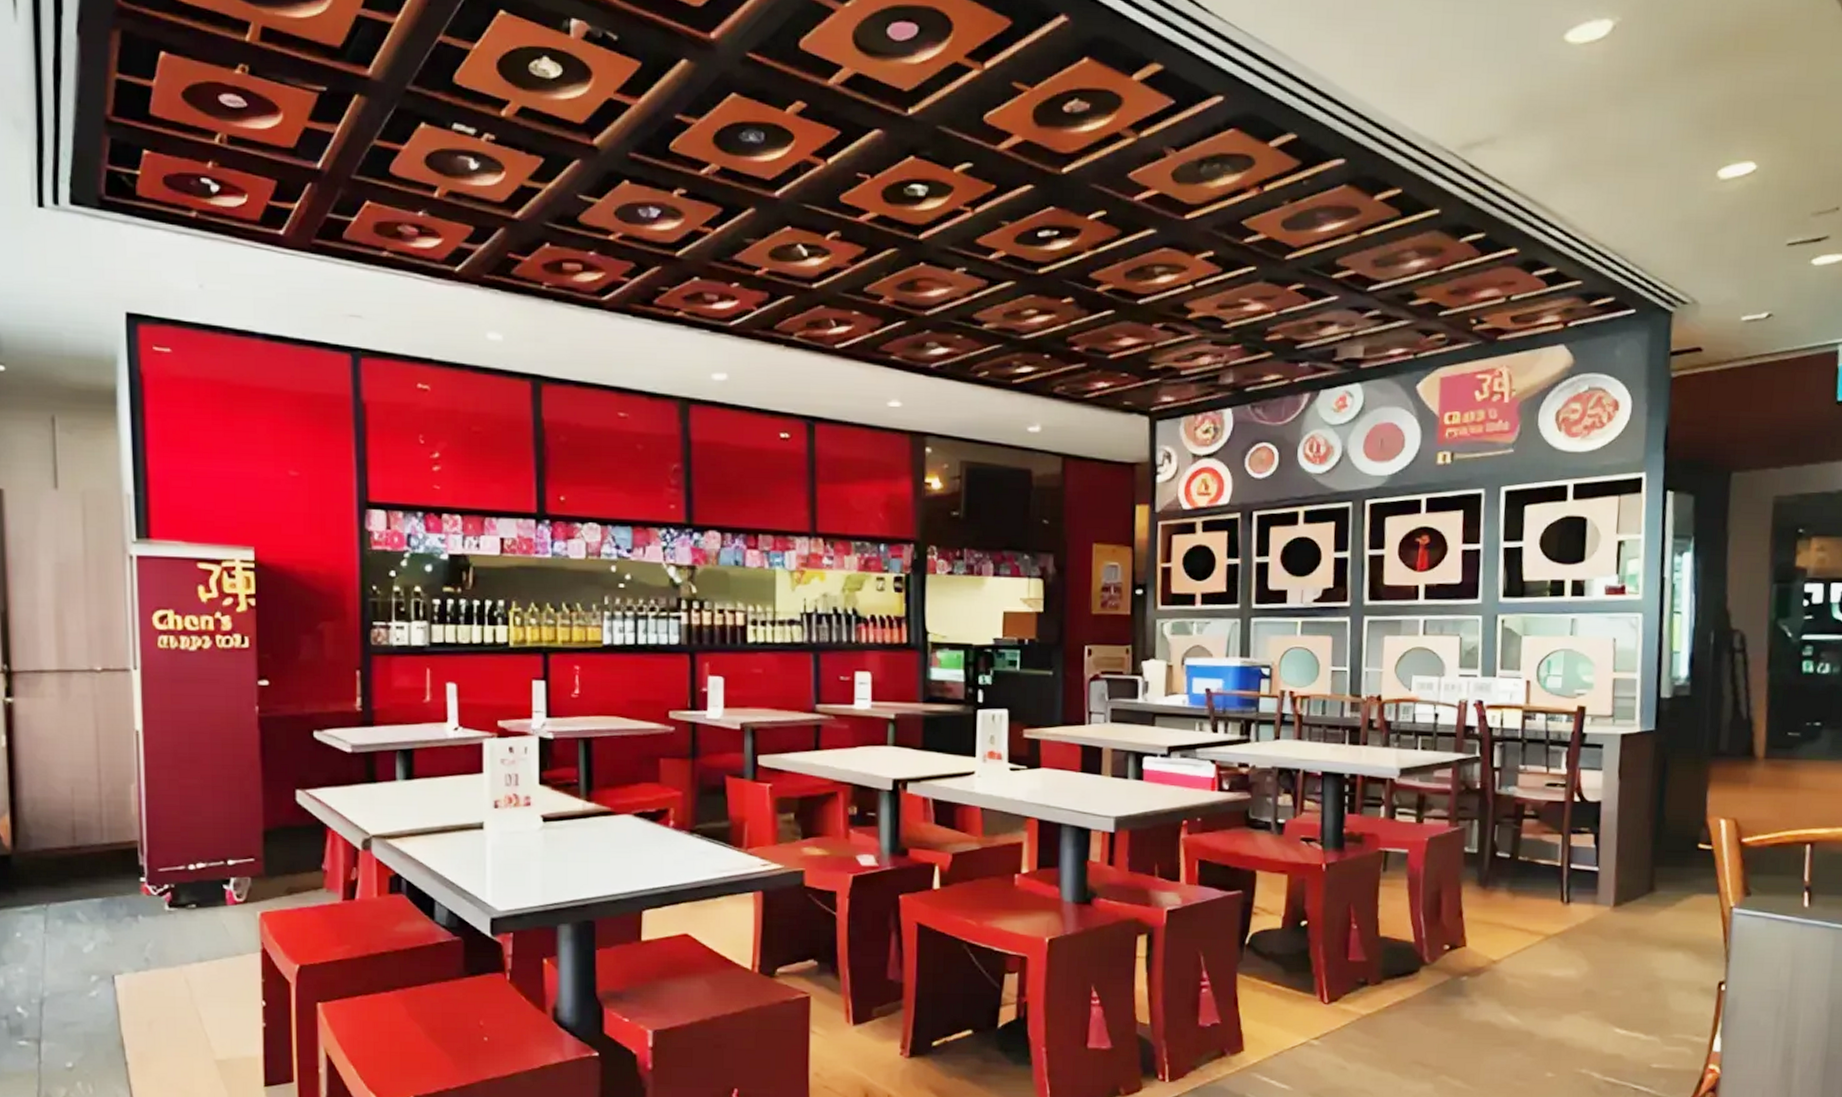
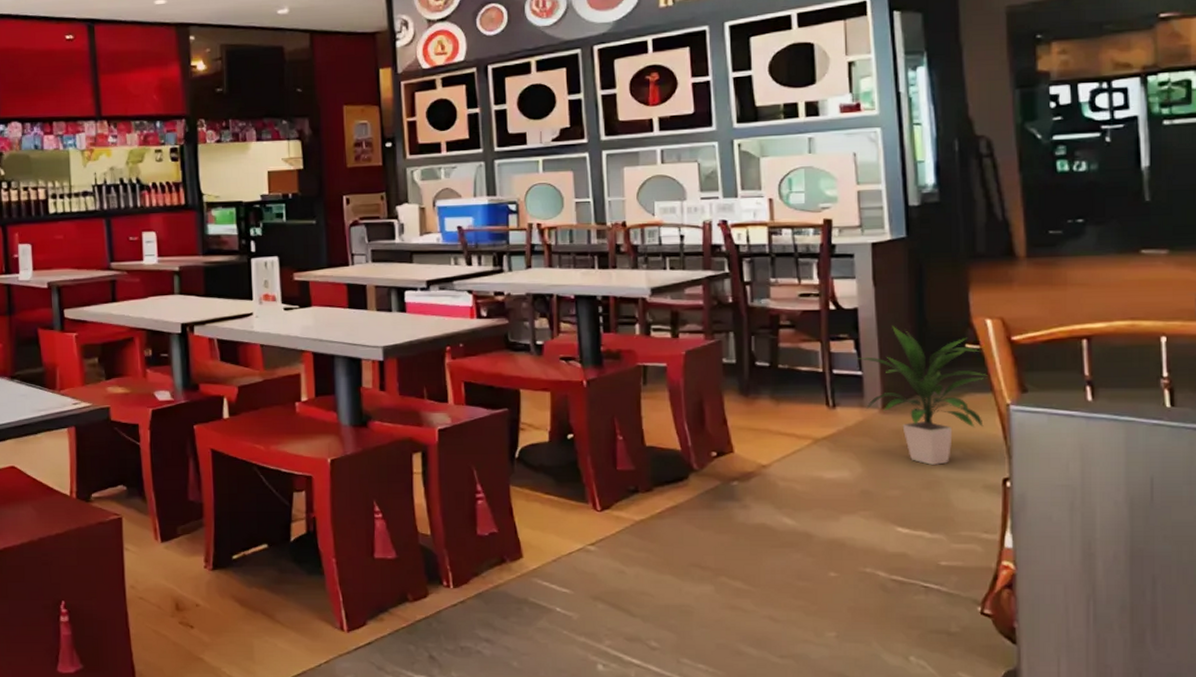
indoor plant: none [1595,821,1716,966] -> present [856,325,987,465]

